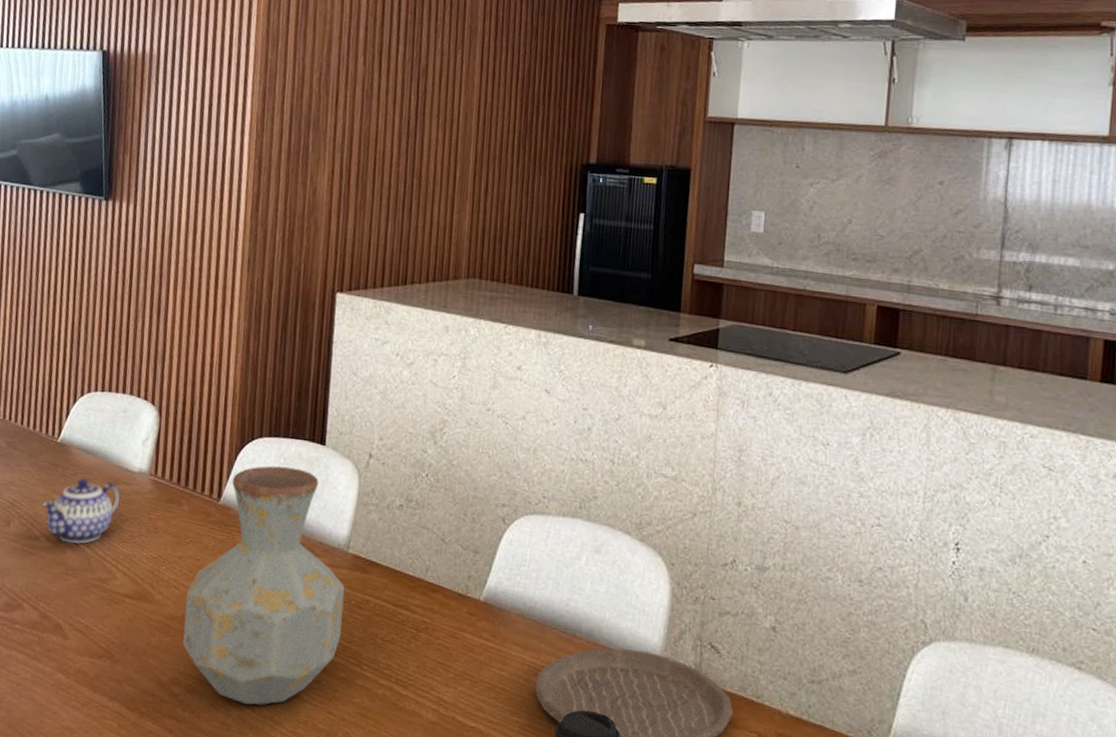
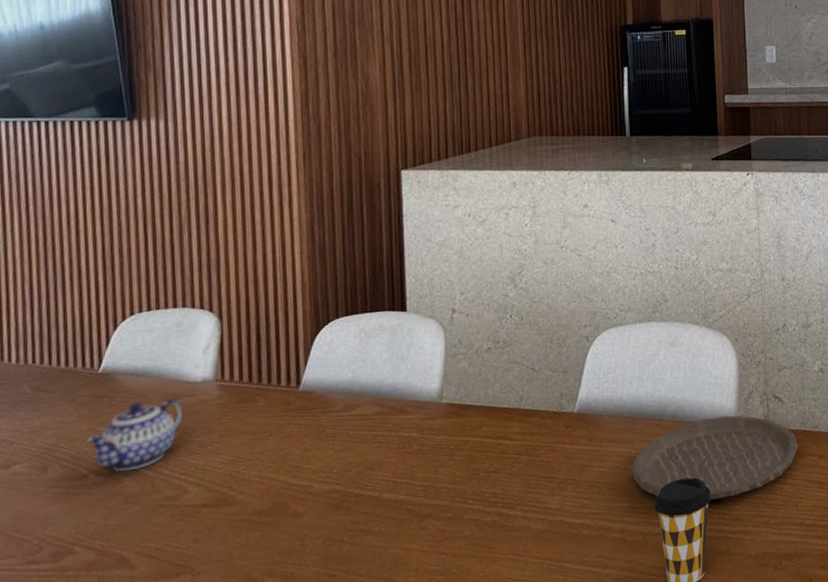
vase: present [183,466,345,706] -> none [273,338,444,573]

